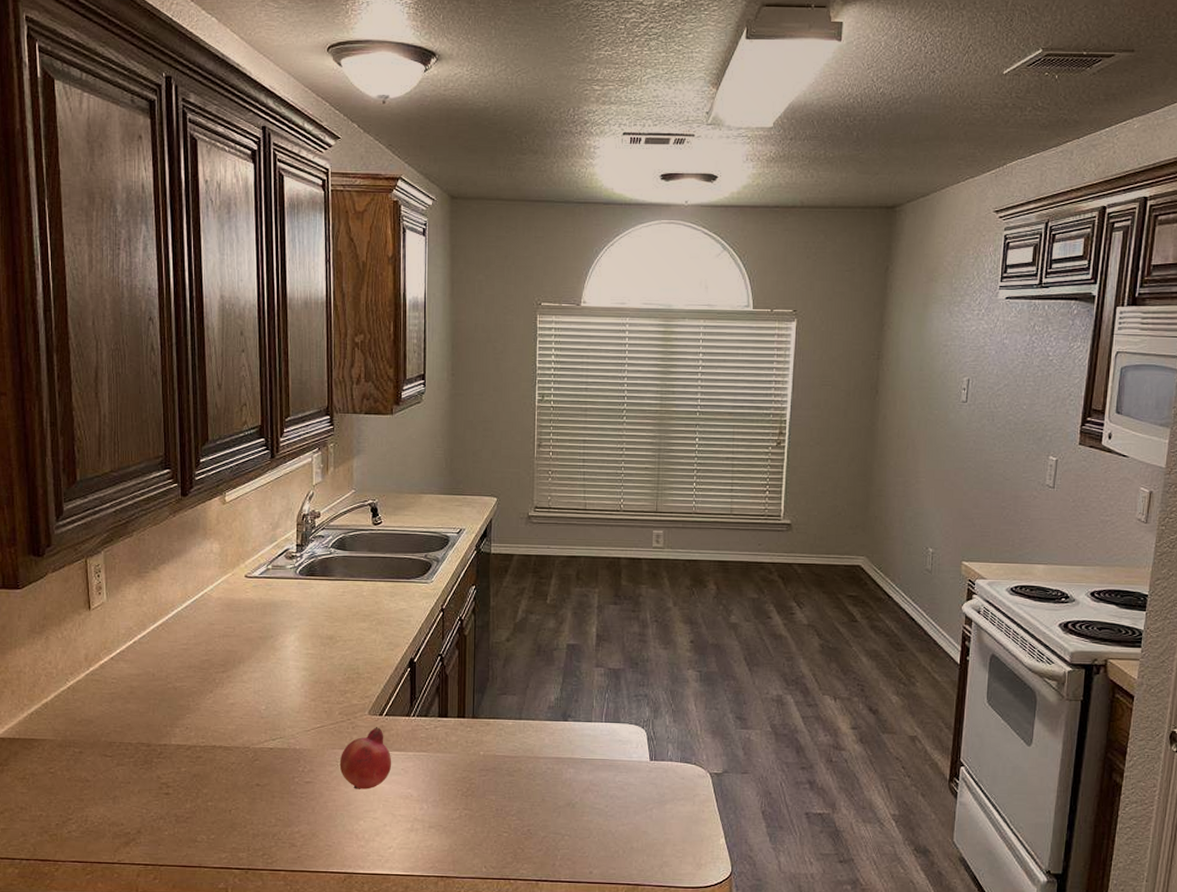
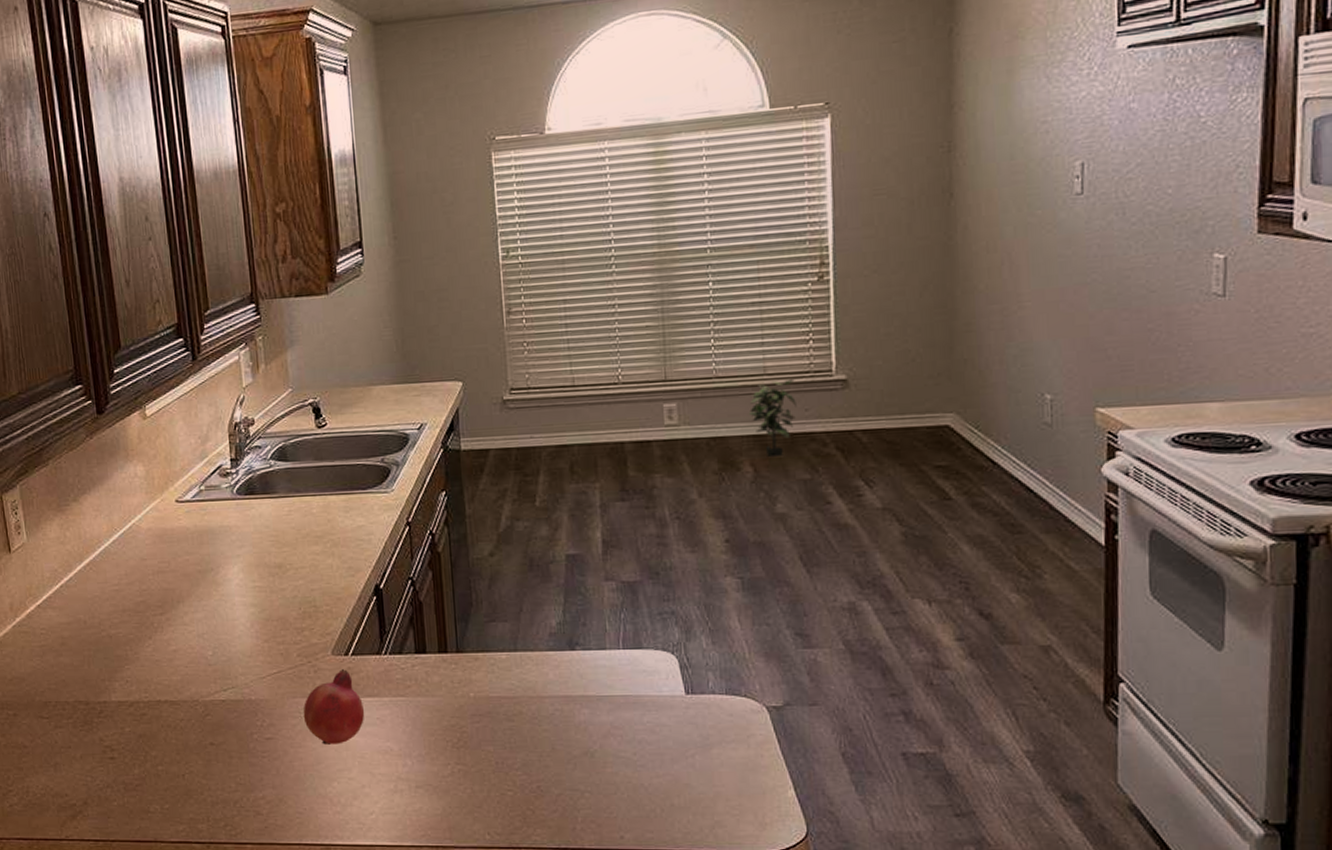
potted plant: none [716,520,753,579] -> present [748,379,797,457]

